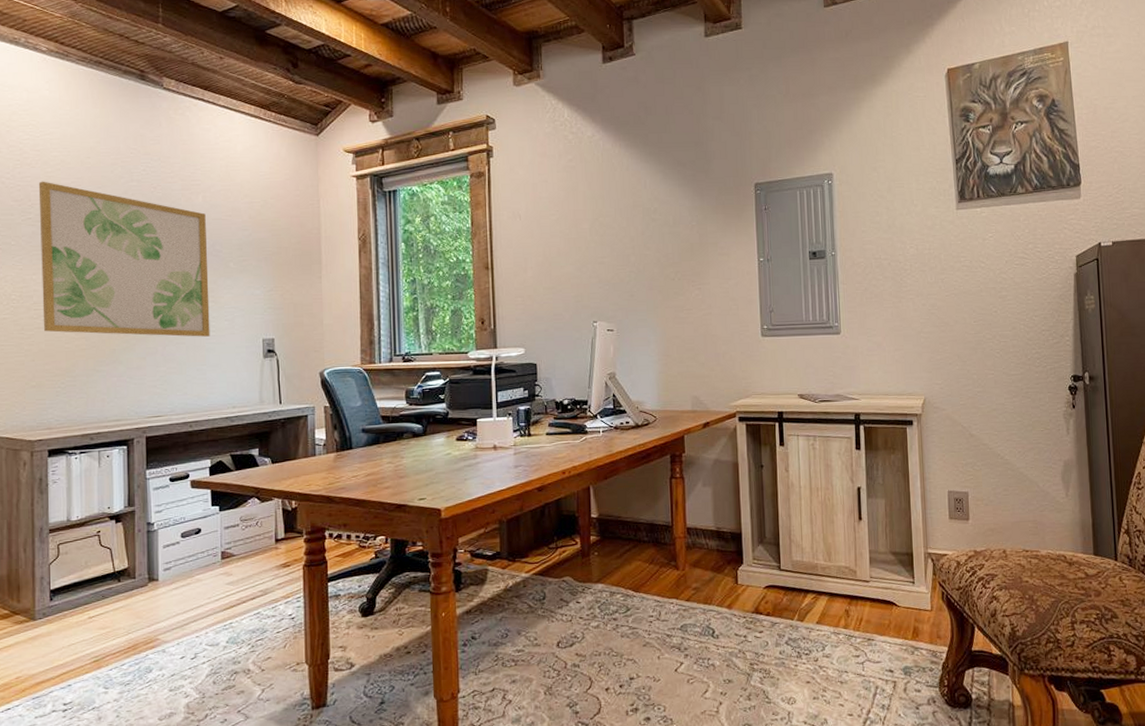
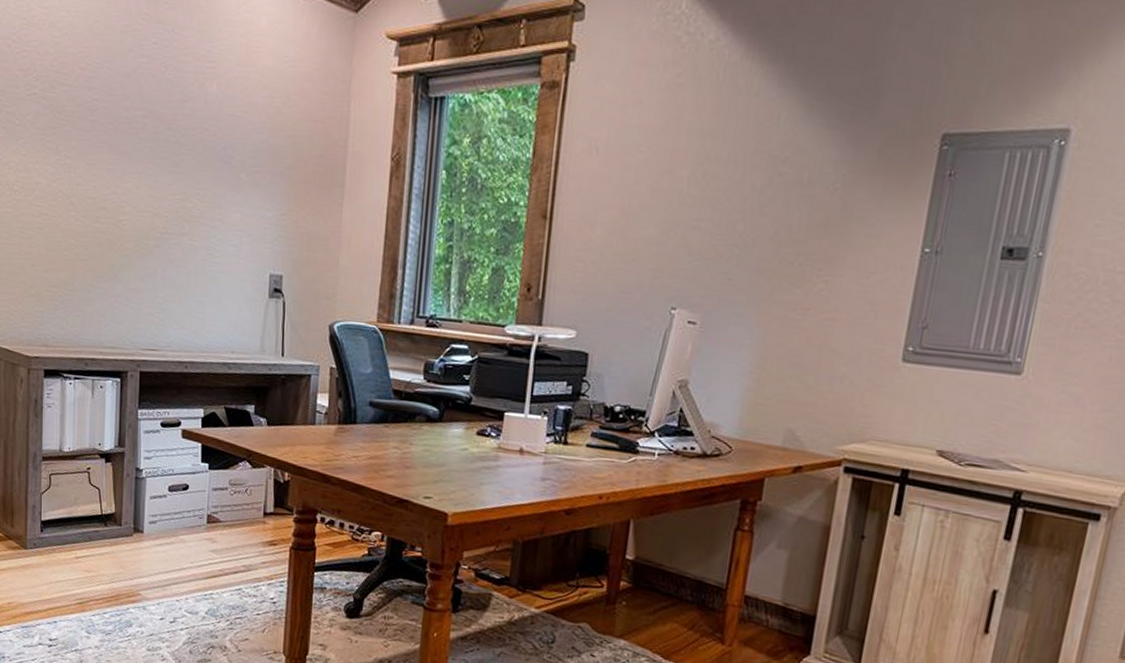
wall art: present [38,181,210,337] -> none [44,47,219,263]

